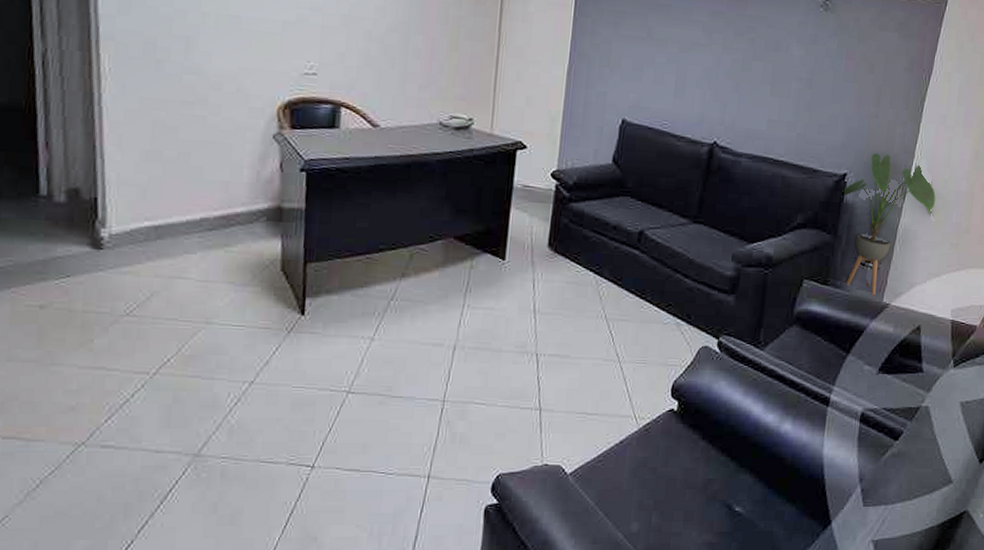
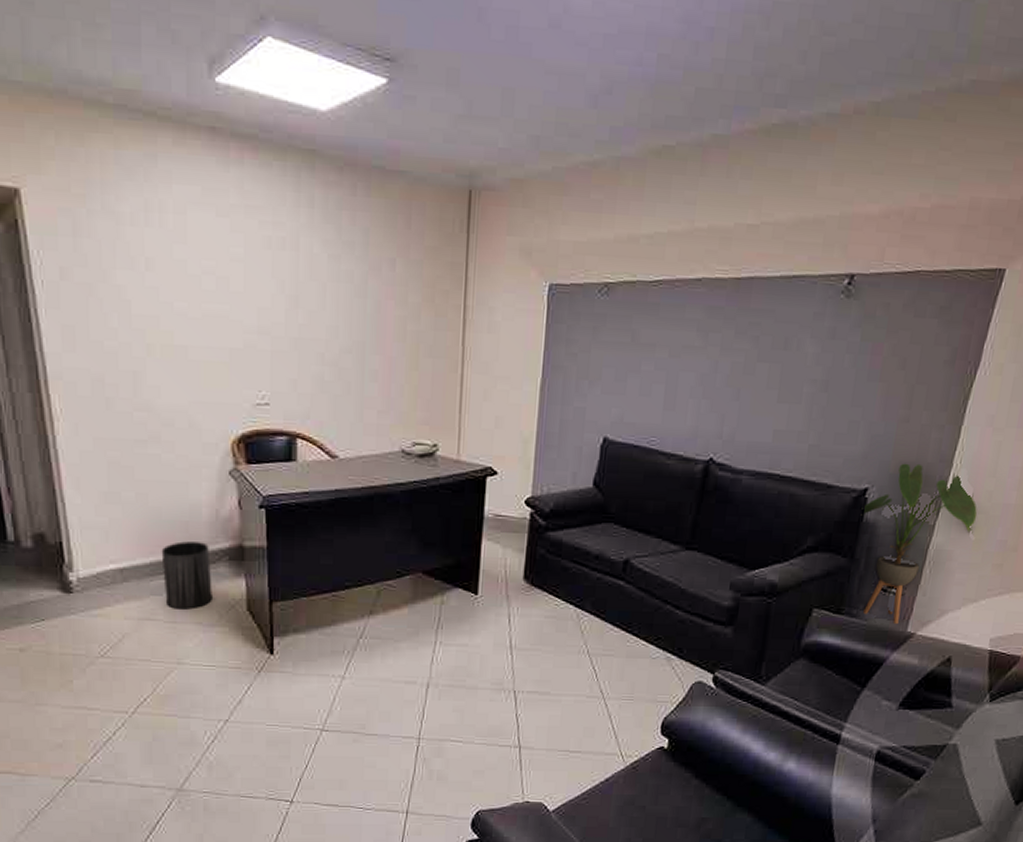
trash can: none [198,201,248,269] -> present [161,541,212,610]

